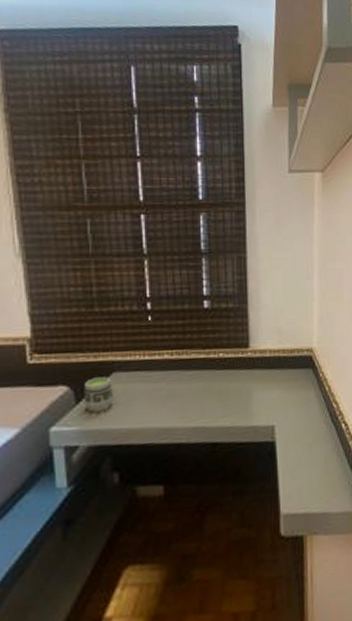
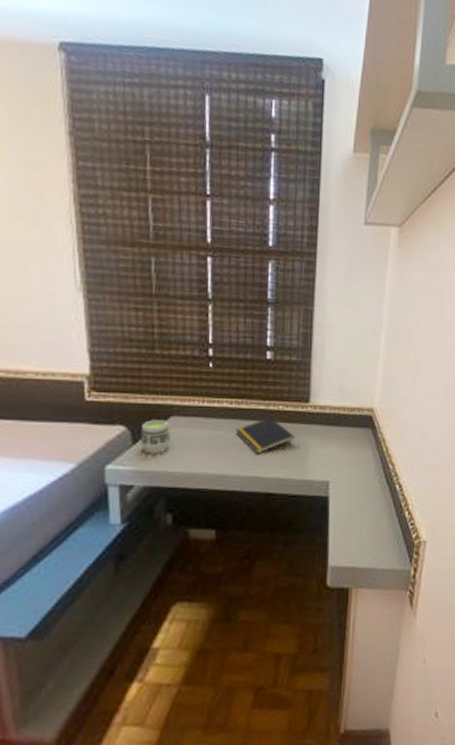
notepad: none [177,365,238,404] -> present [235,416,296,455]

